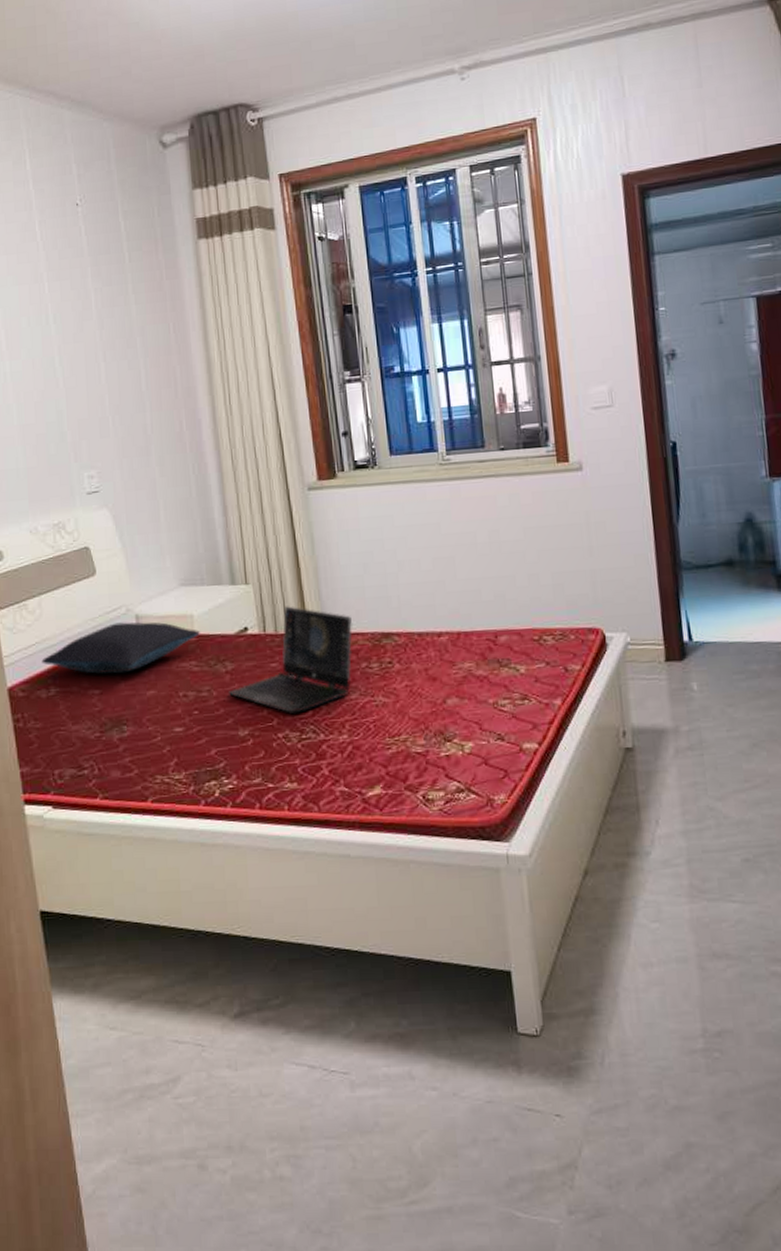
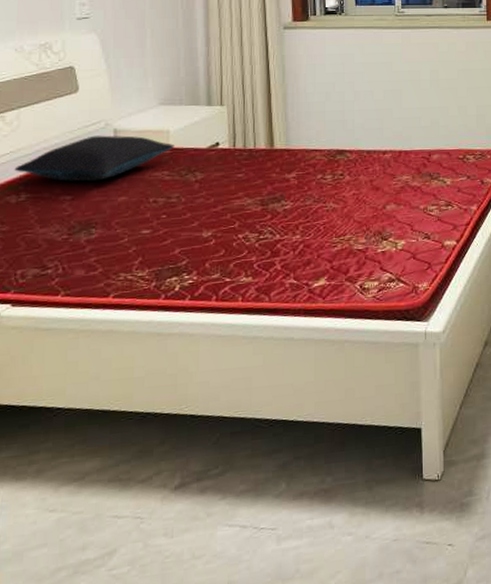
laptop computer: present [227,606,353,715] -> none [195,125,313,218]

